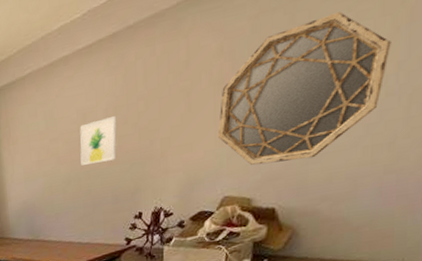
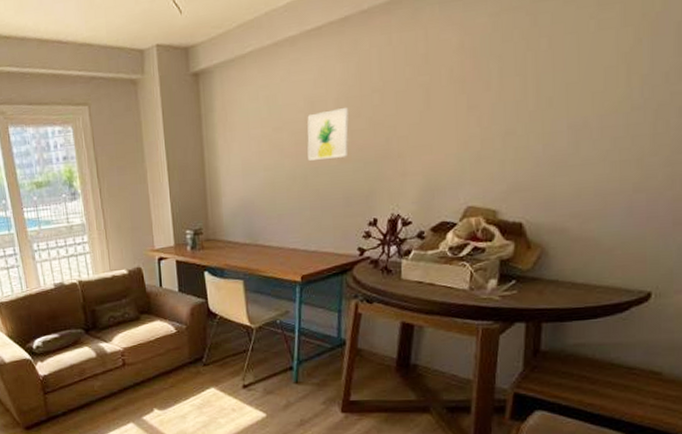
home mirror: present [217,12,391,165] -> none [459,18,634,174]

